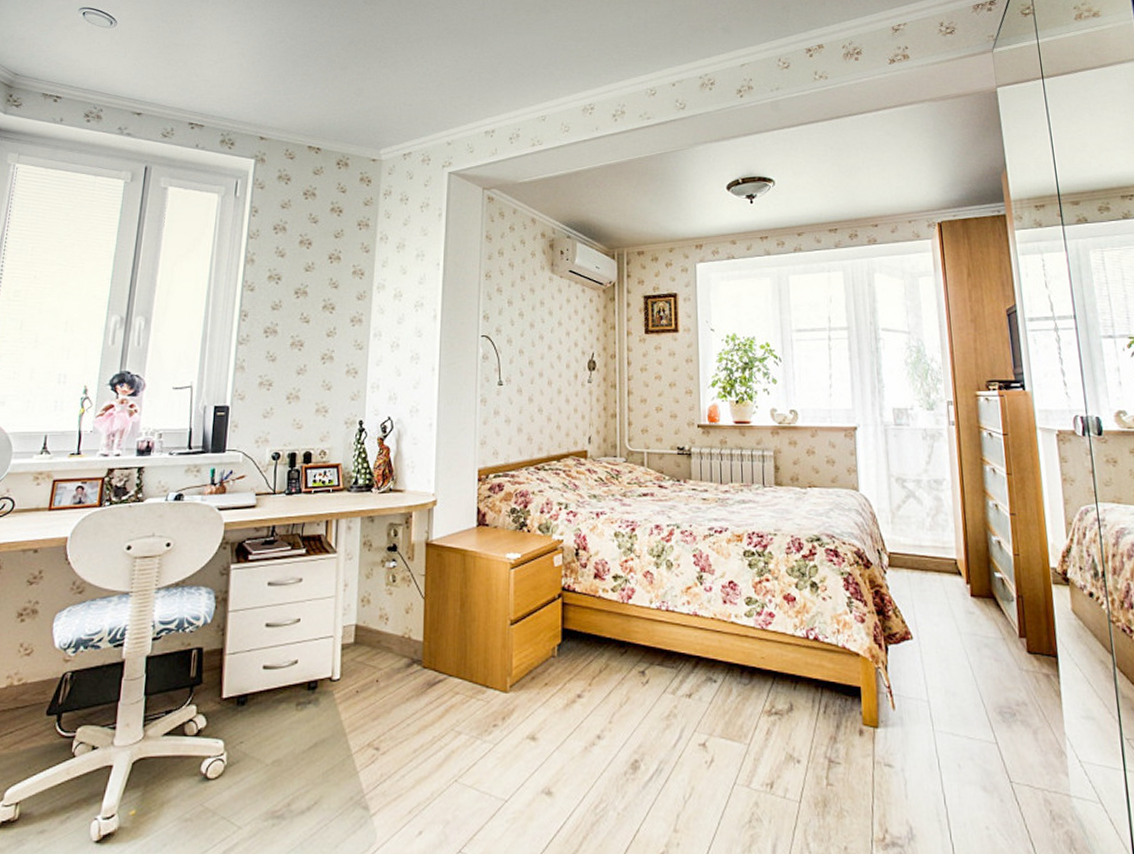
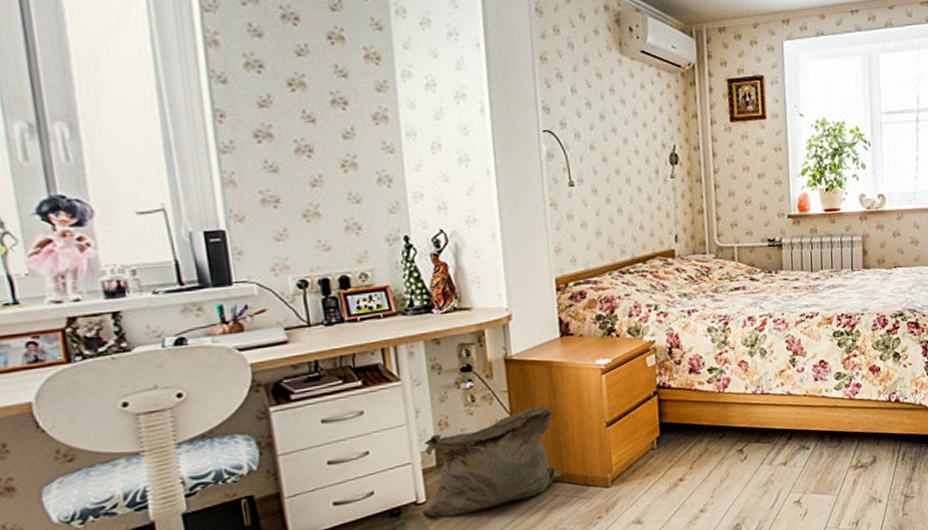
bag: none [335,594,465,700] -> present [422,406,563,518]

